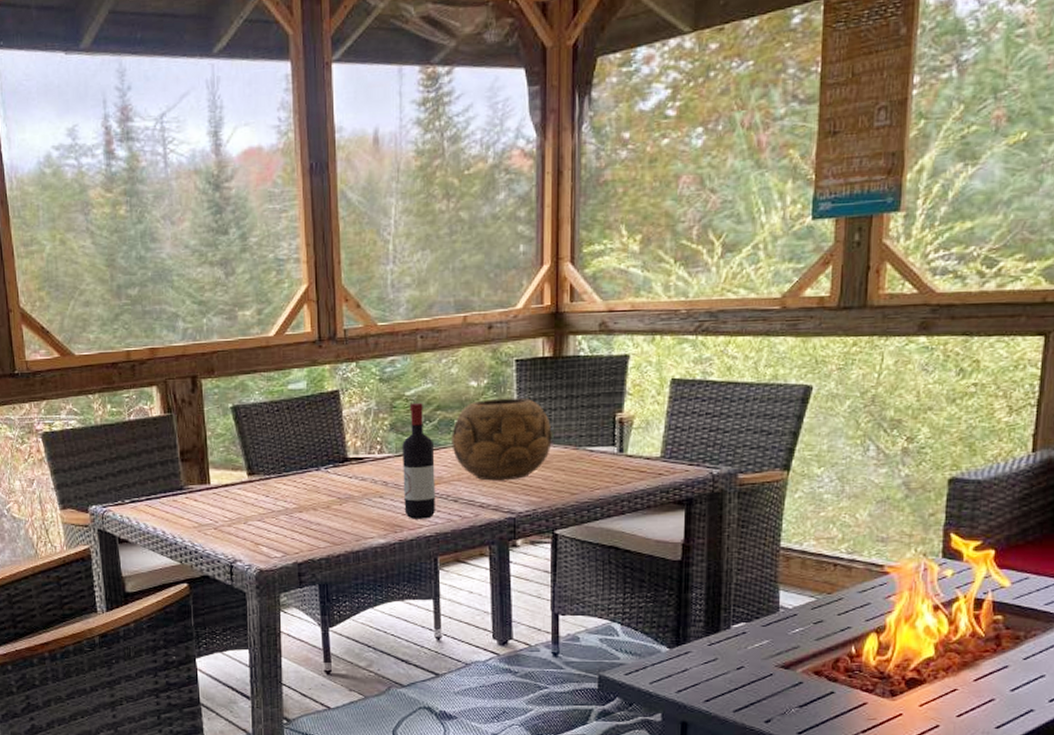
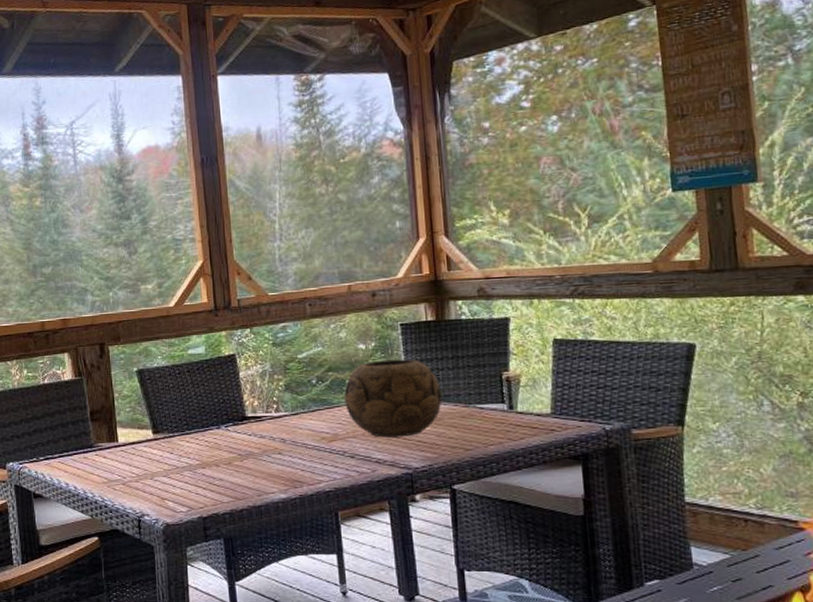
wine bottle: present [402,403,435,519] -> none [298,365,333,475]

